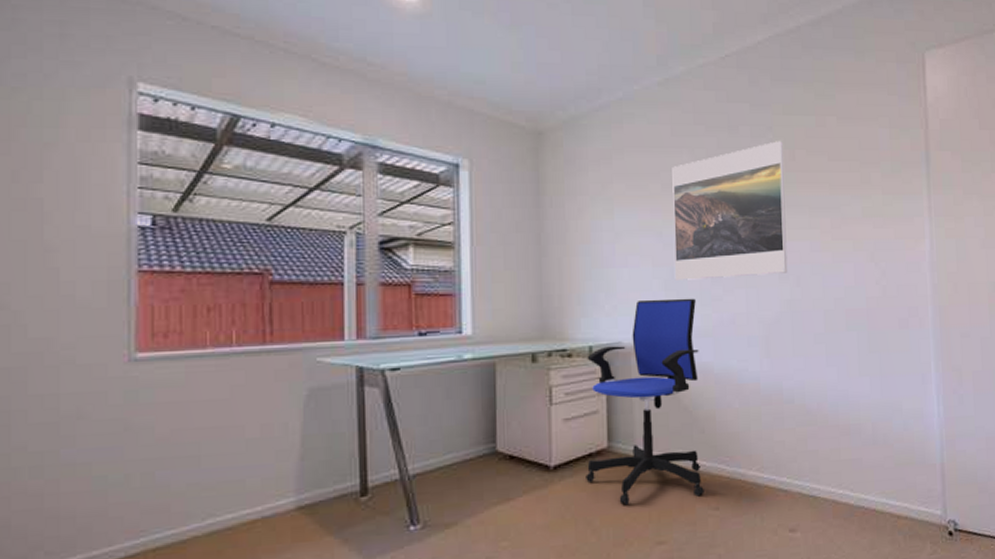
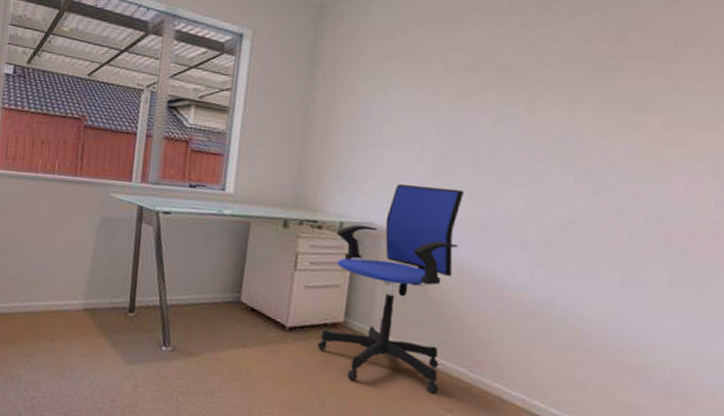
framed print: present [672,141,788,280] -> none [443,20,612,177]

